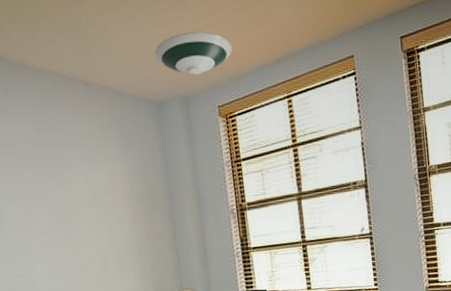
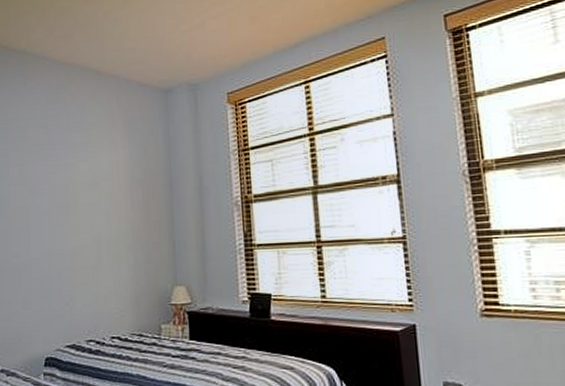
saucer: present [154,31,232,75] -> none [165,19,246,62]

